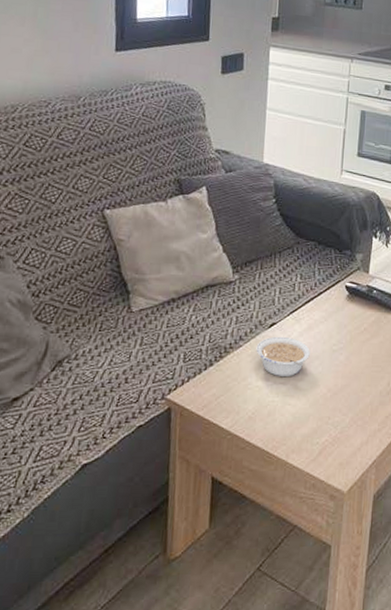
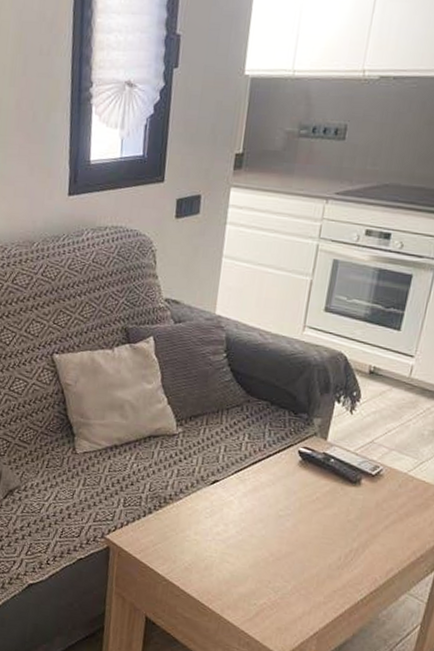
legume: present [256,336,310,378] -> none [196,493,254,535]

